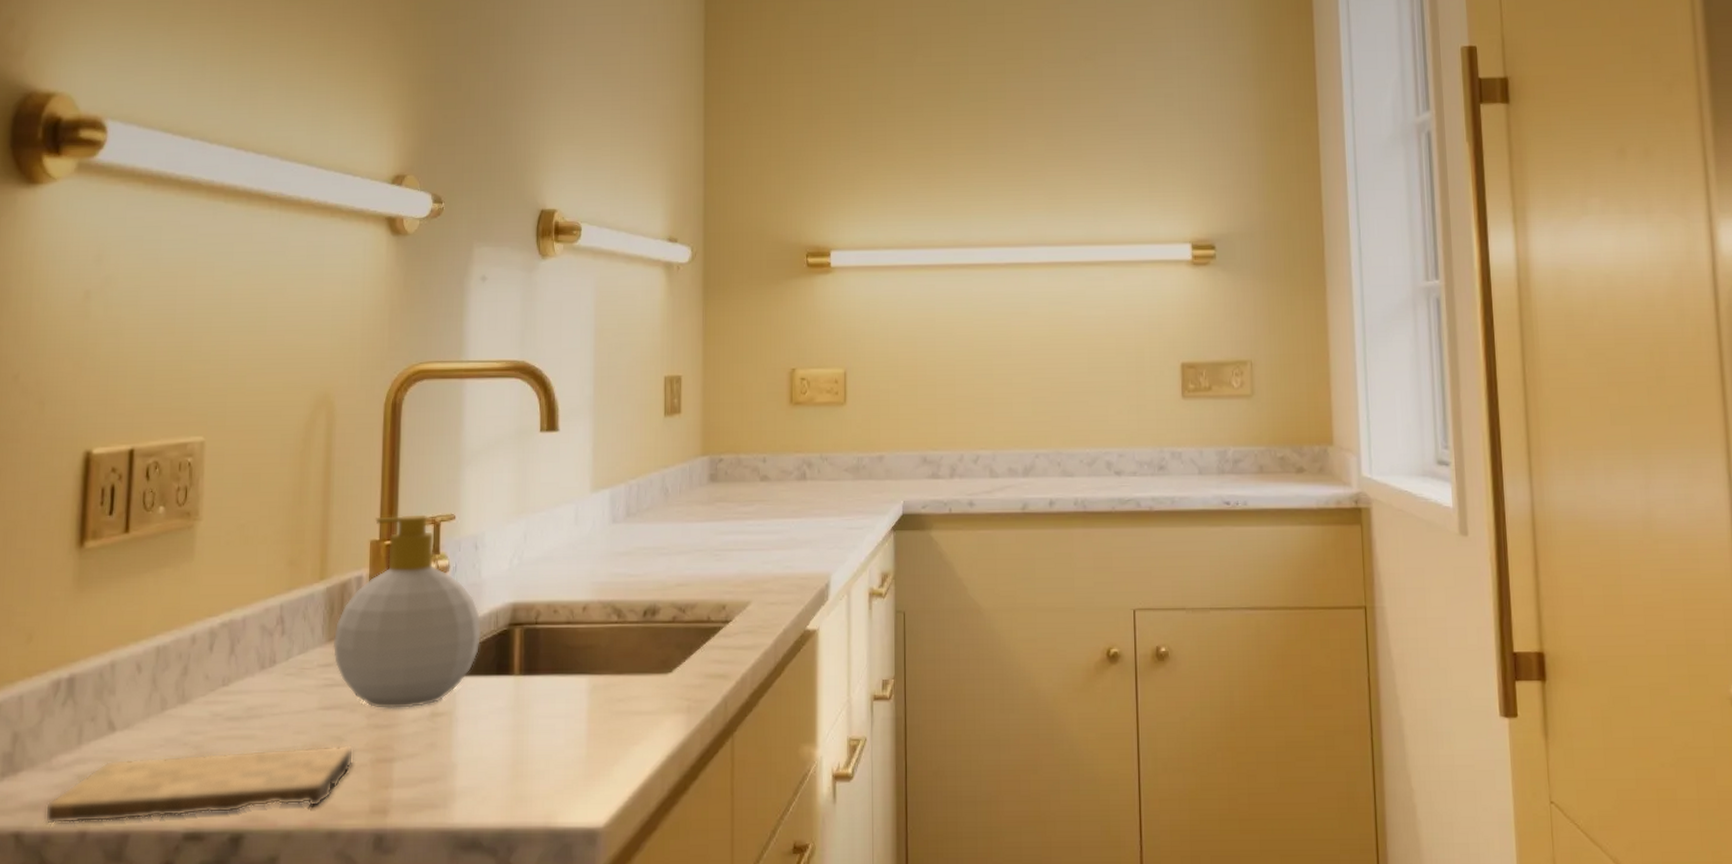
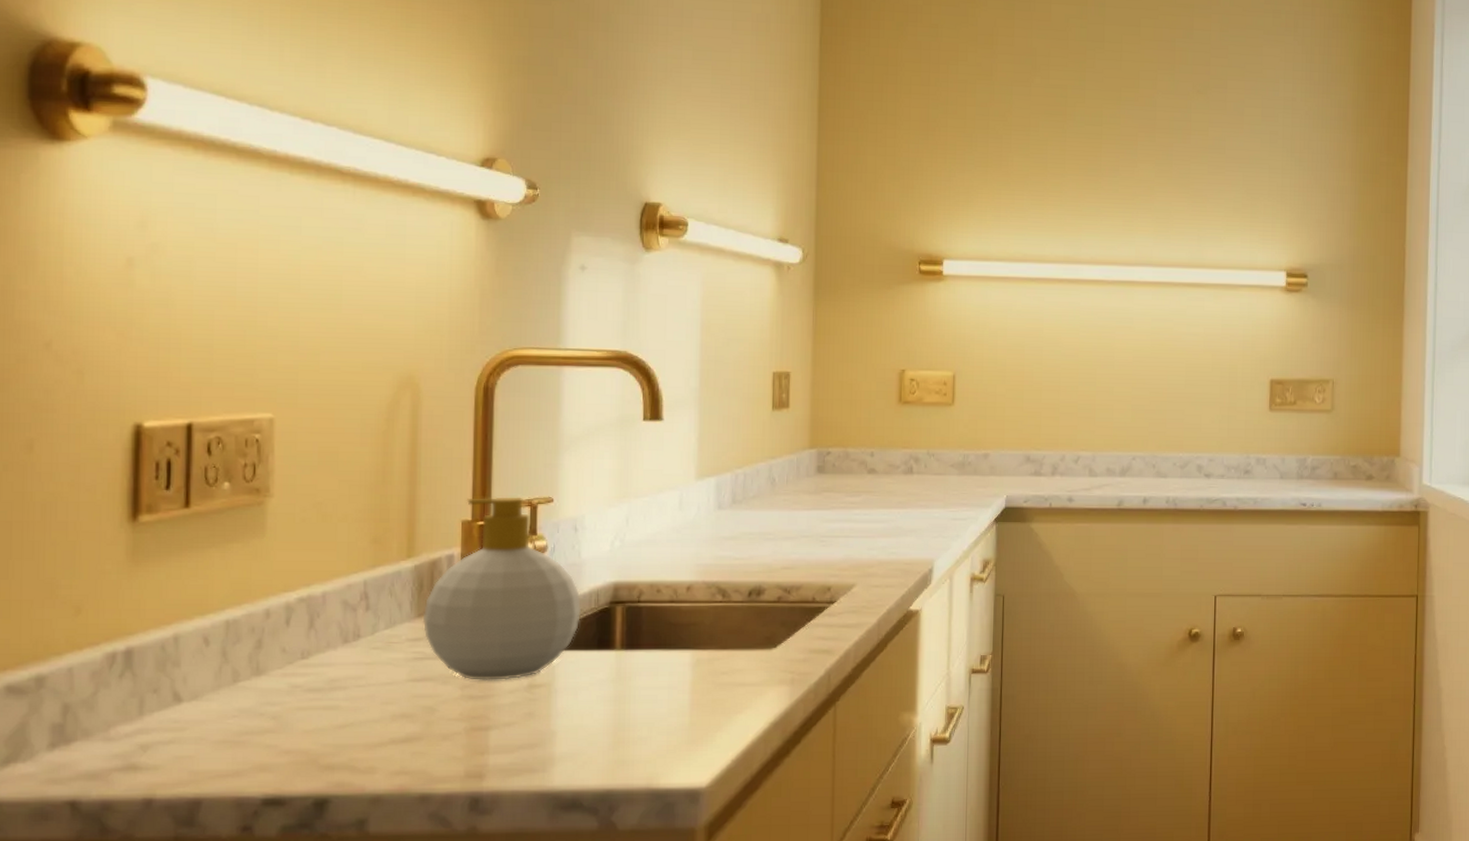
cutting board: present [44,745,354,824] -> none [104,715,447,792]

